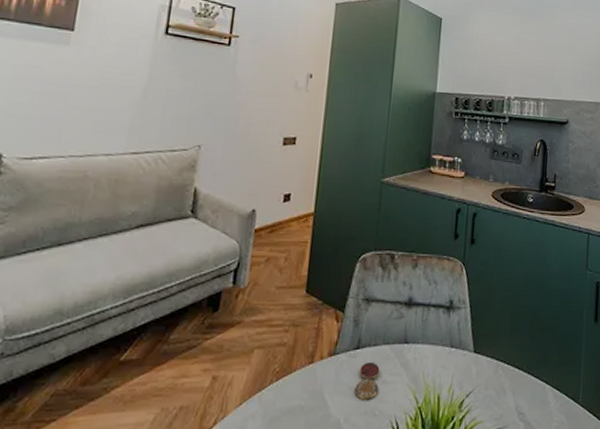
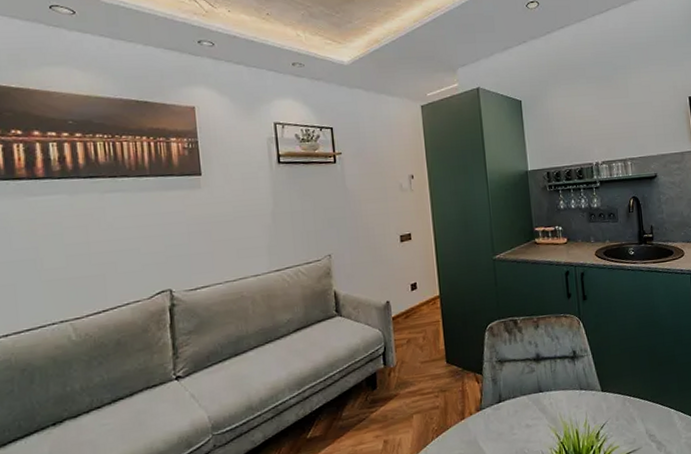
coaster: present [354,361,380,401] -> none [503,411,524,444]

